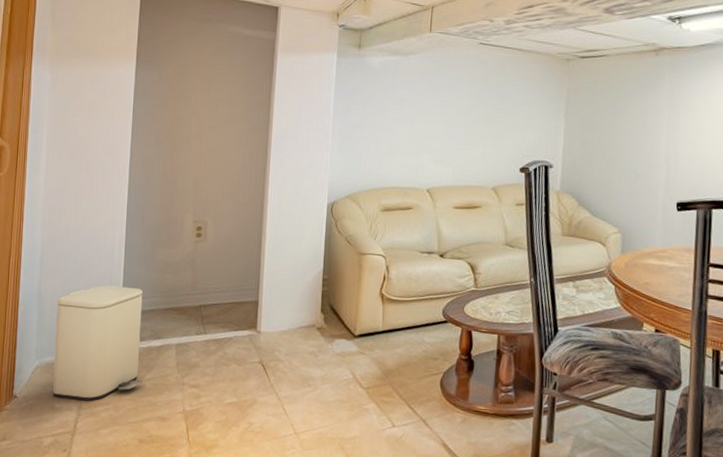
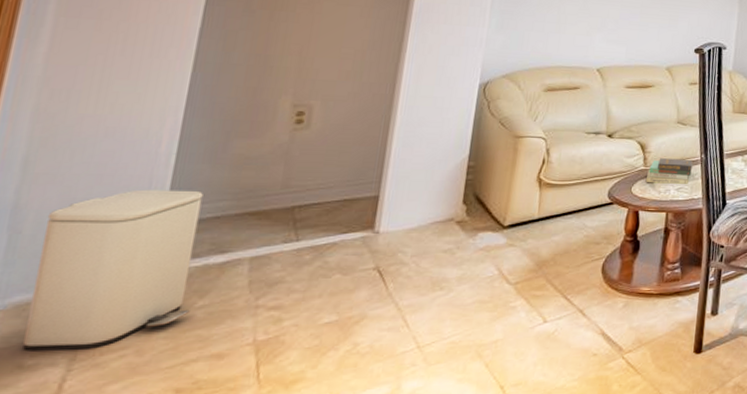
books: none [477,280,523,309] -> present [645,158,694,185]

